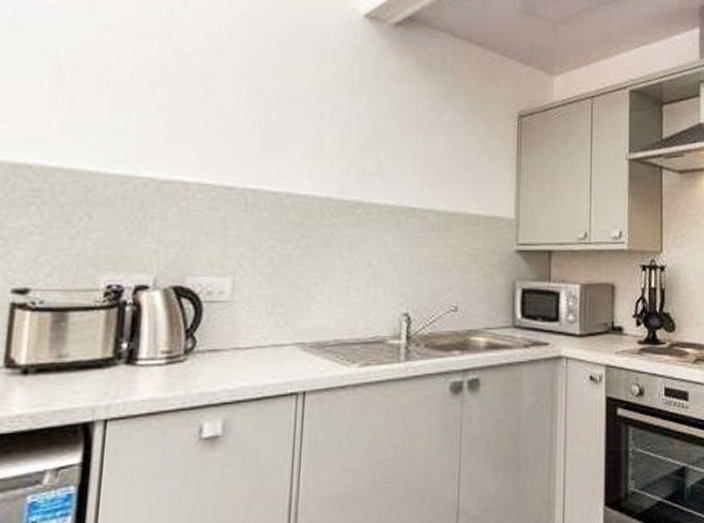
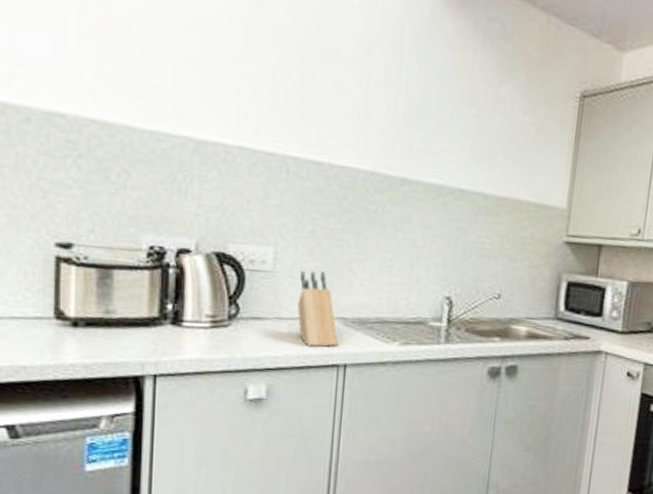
knife block: none [255,297,297,376] -> present [297,271,338,348]

